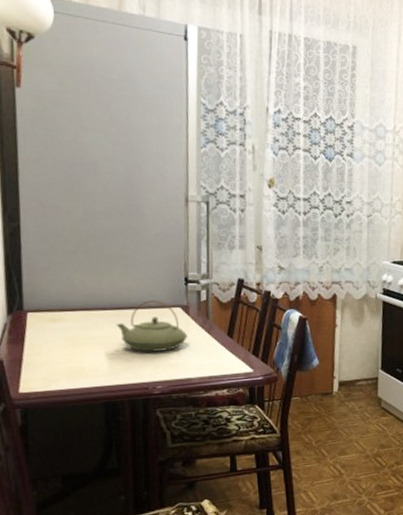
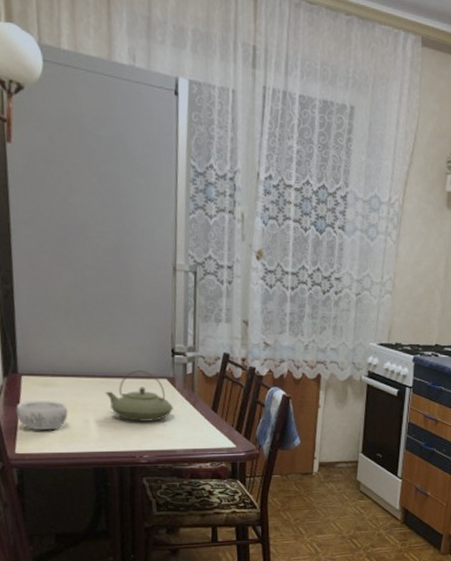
decorative bowl: none [20,336,77,367] -> present [16,401,68,430]

